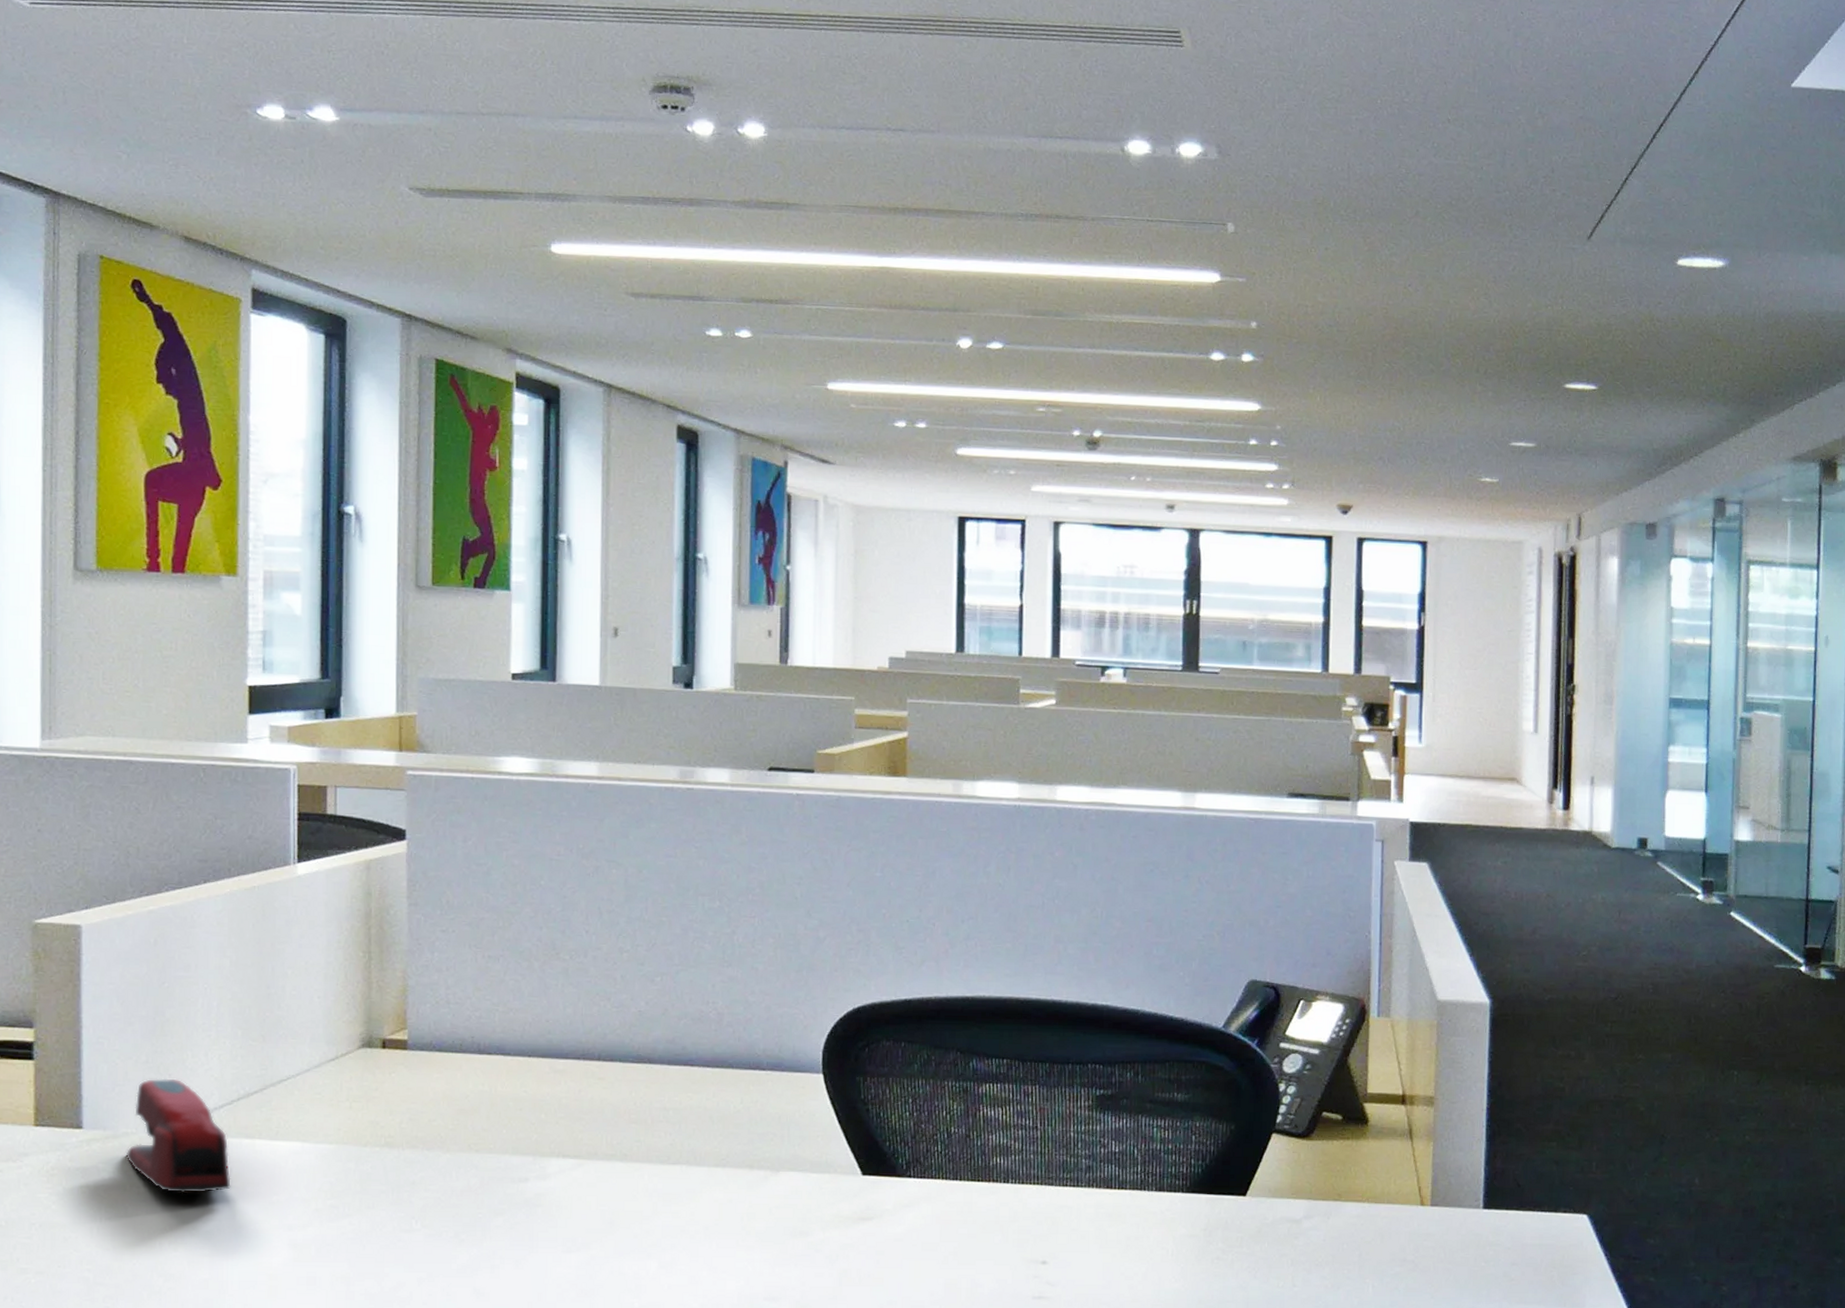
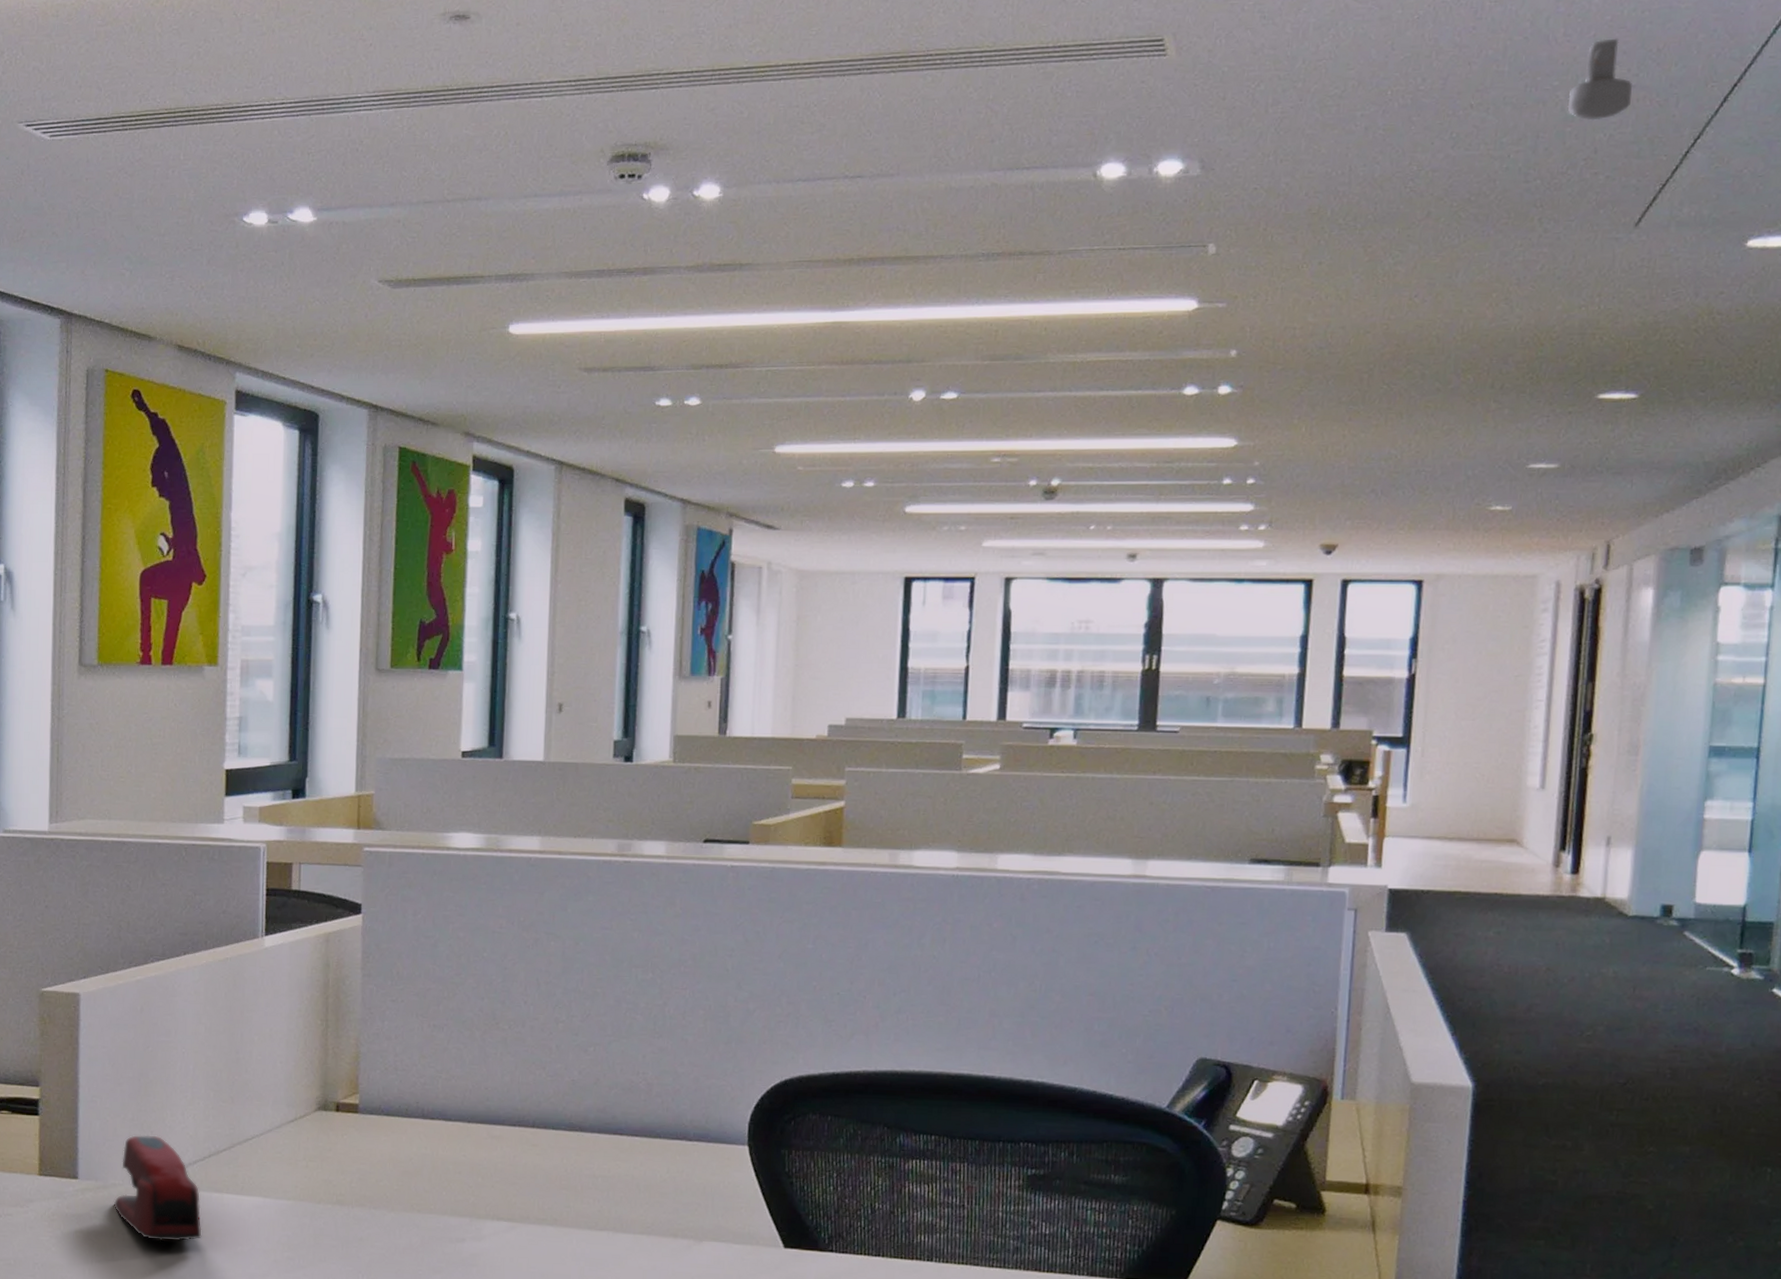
security camera: none [1528,73,1579,144] -> present [1567,38,1632,121]

